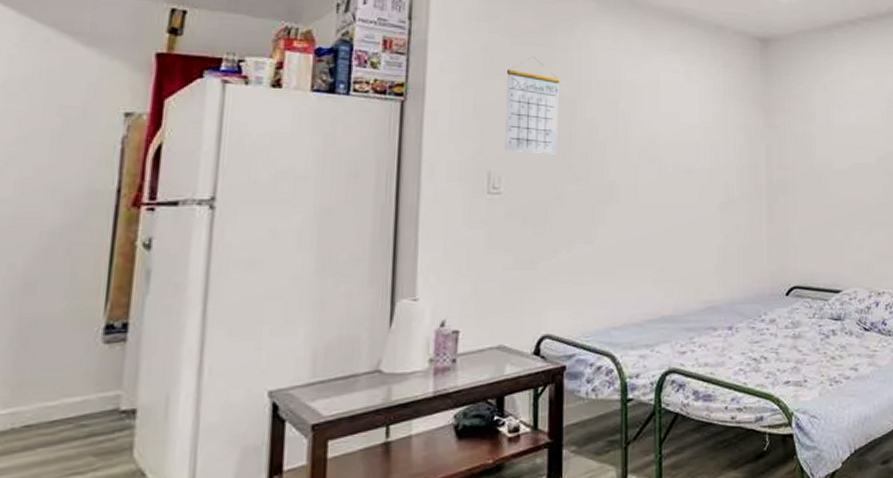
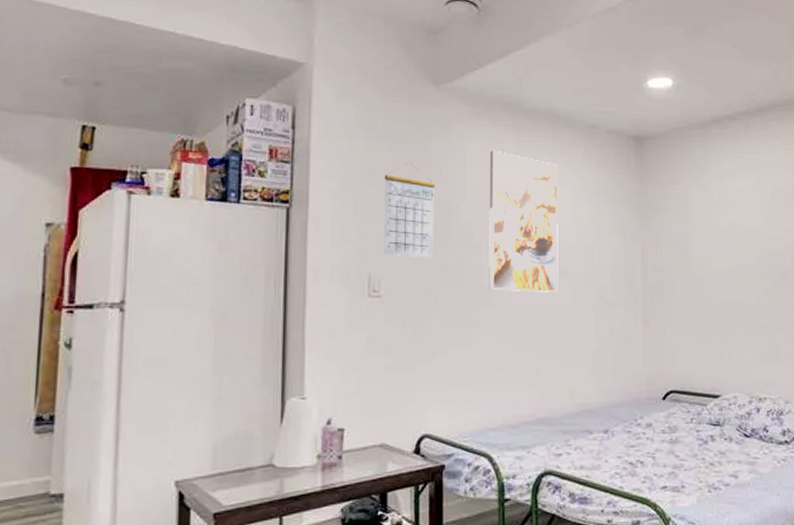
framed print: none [614,47,684,190] -> present [489,150,559,293]

